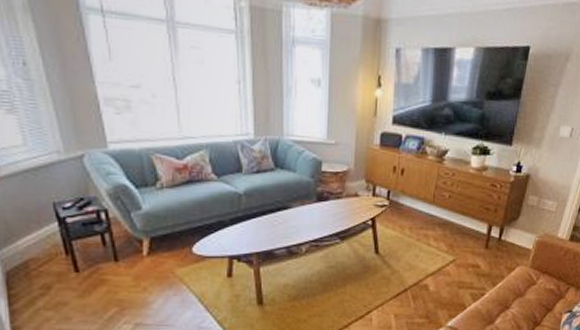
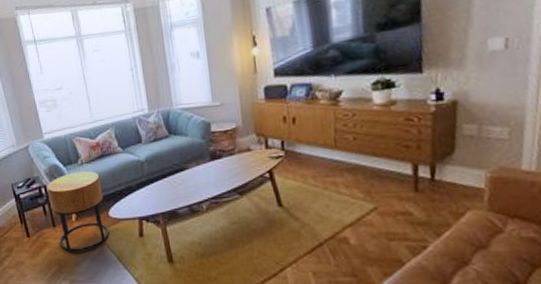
side table: none [110,197,191,292] -> present [47,171,110,252]

